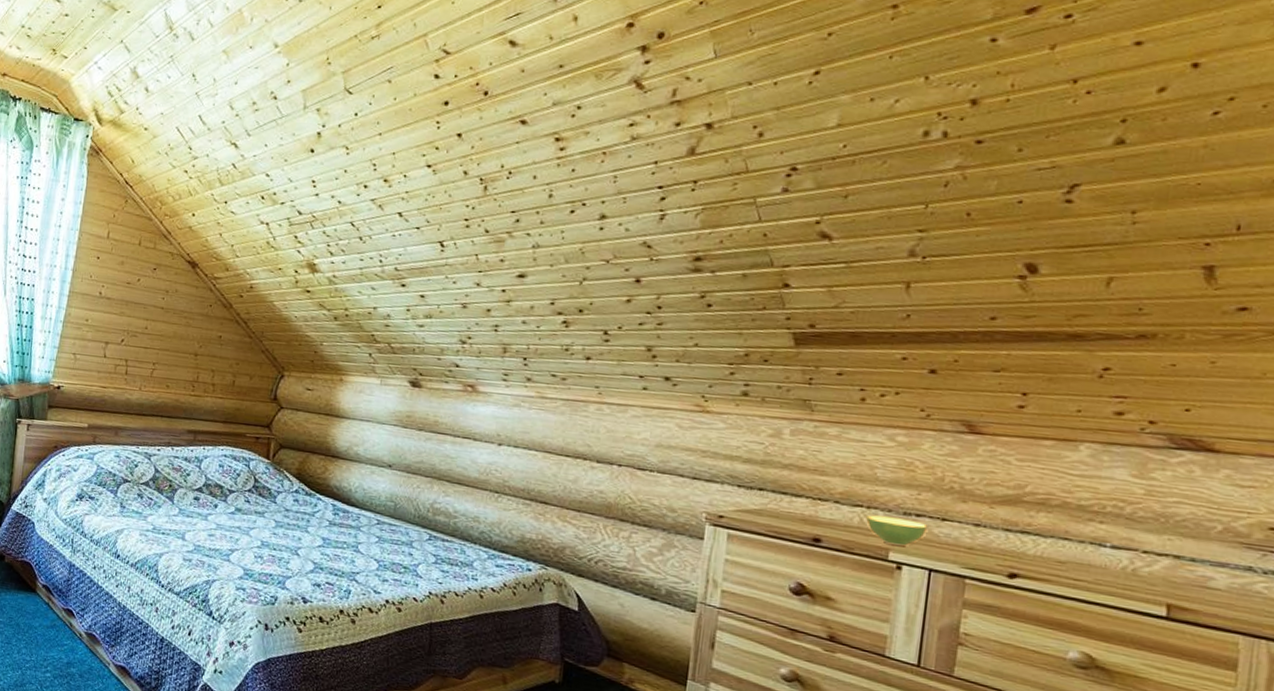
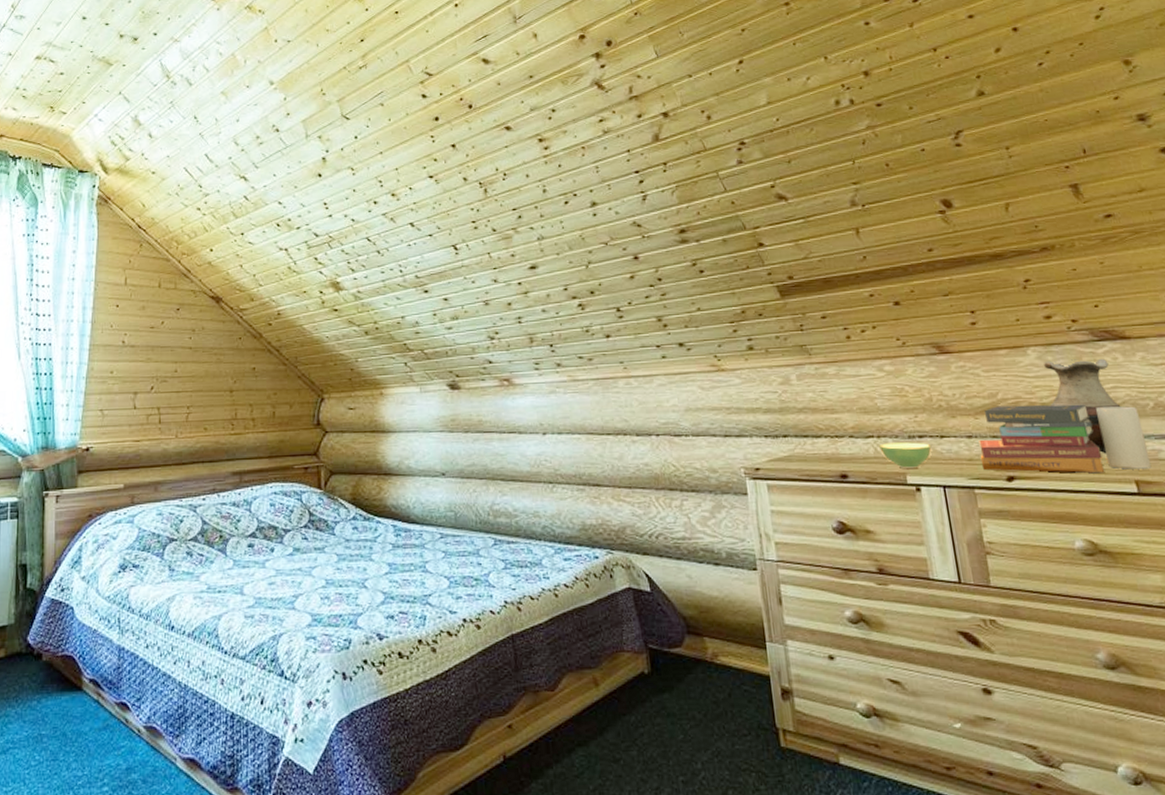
books: none [982,498,1136,590] -> present [978,404,1104,473]
vase: none [1088,460,1180,571] -> present [1044,358,1121,454]
candle: none [1139,520,1199,595] -> present [1096,406,1152,470]

